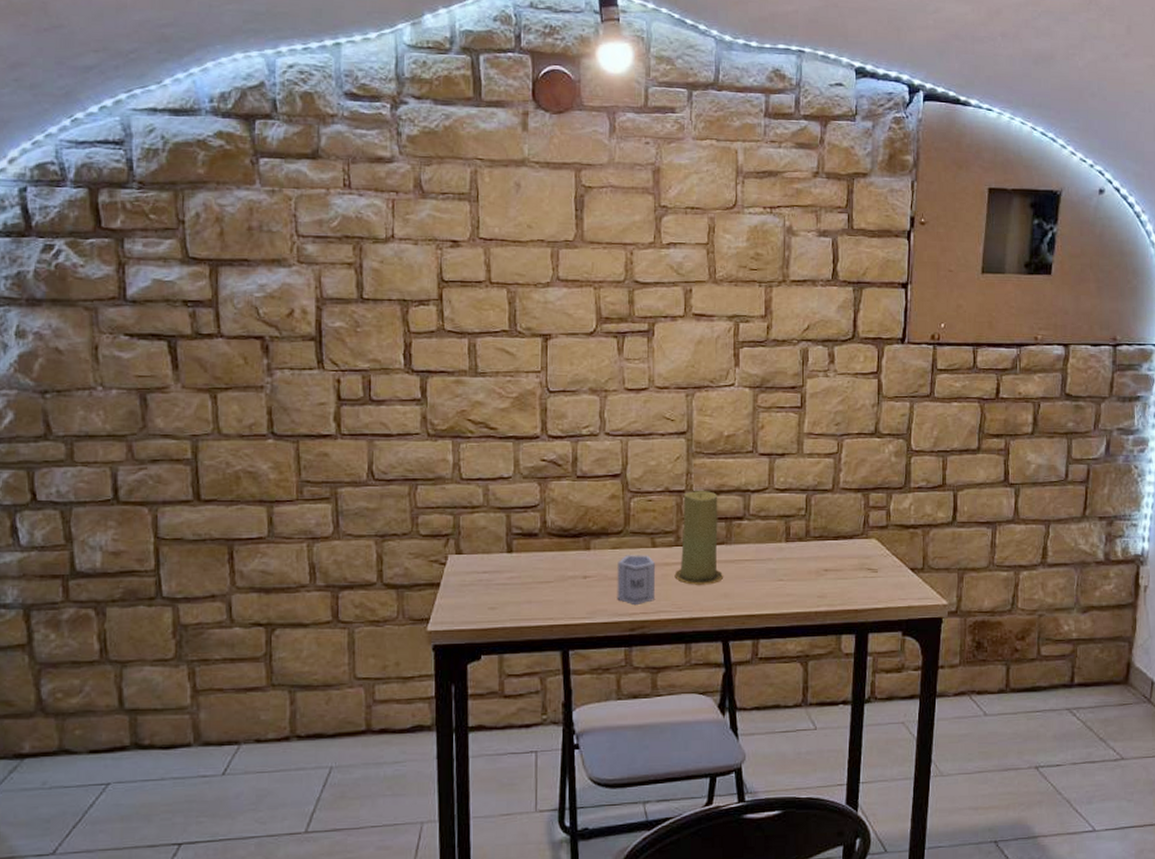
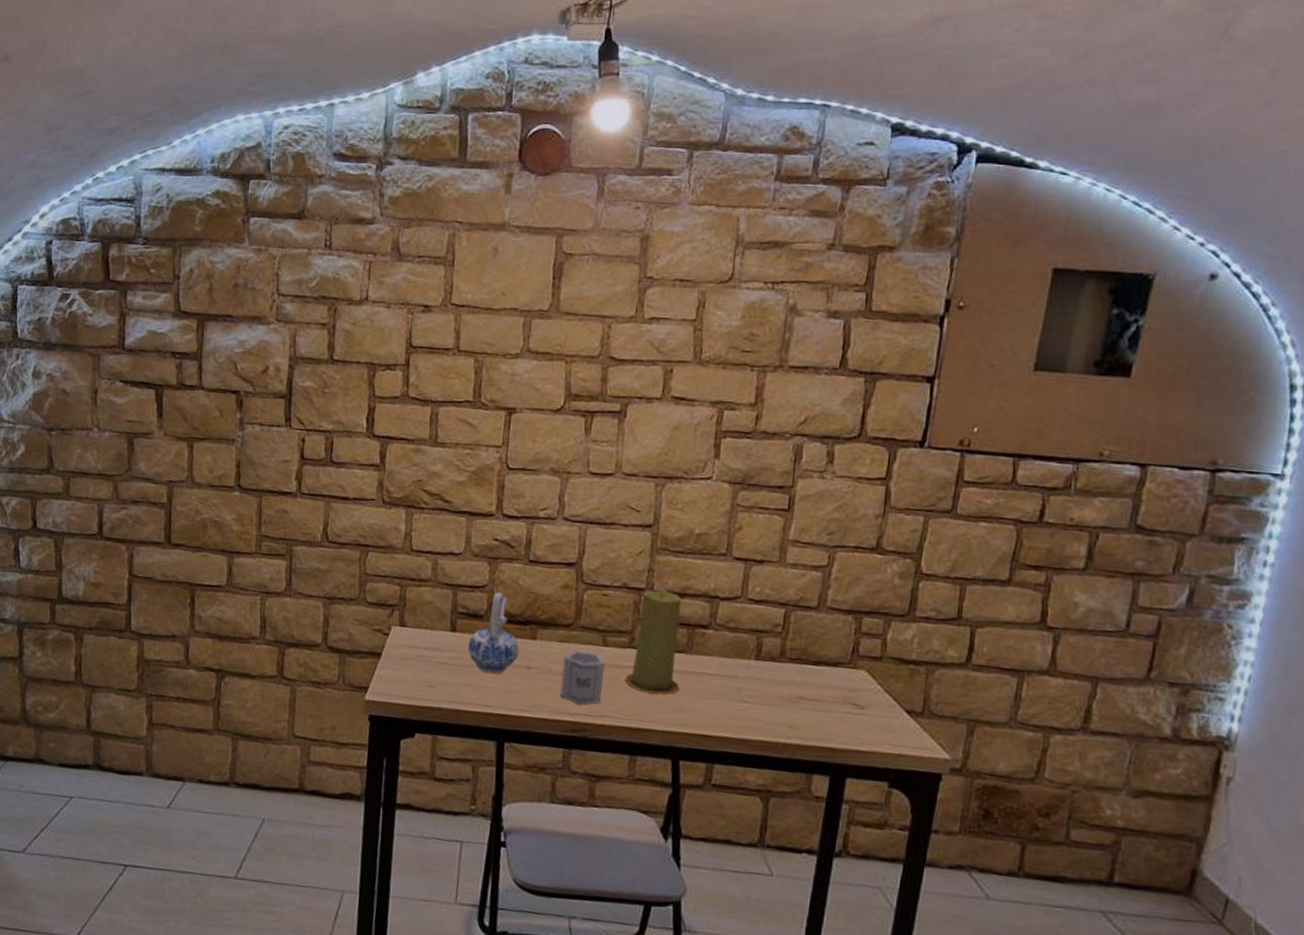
ceramic pitcher: none [525,510,574,588] -> present [467,592,519,674]

